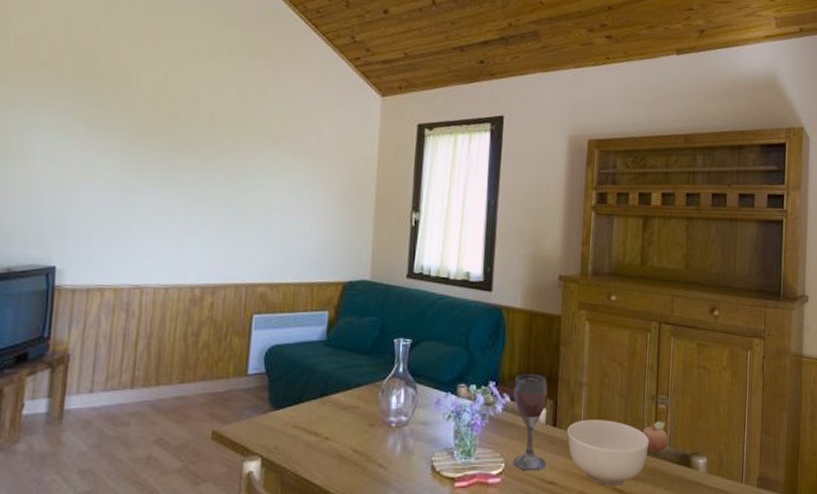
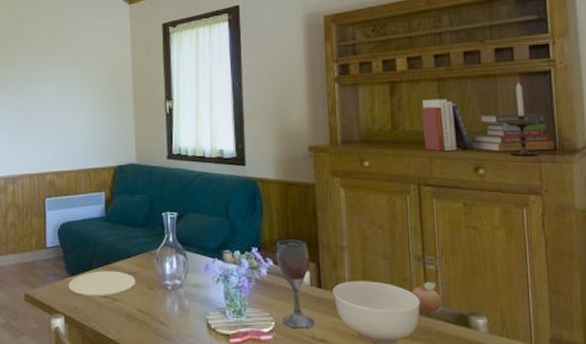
plate: none [270,404,355,436] -> present [68,271,136,297]
books: none [669,236,713,291] -> present [421,98,475,152]
books: none [710,256,779,296] -> present [471,113,554,152]
candlestick: none [741,222,769,302] -> present [506,76,539,157]

